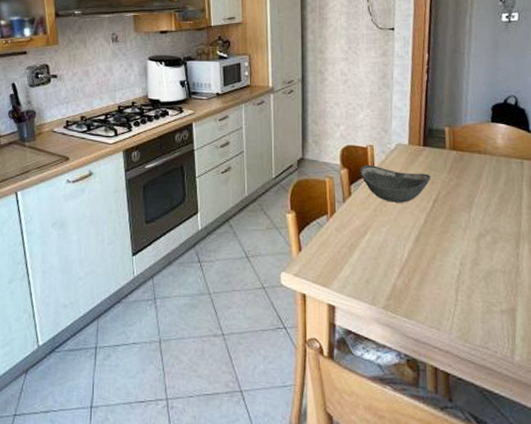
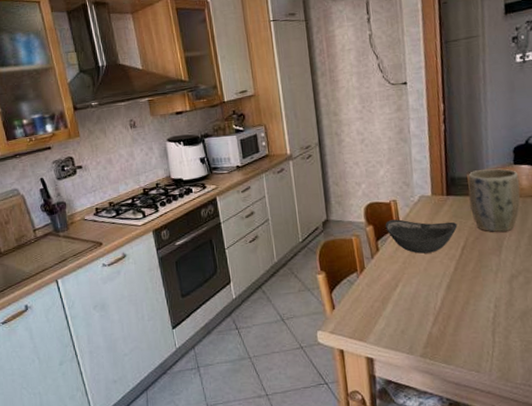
plant pot: none [444,124,495,189] -> present [468,168,520,232]

